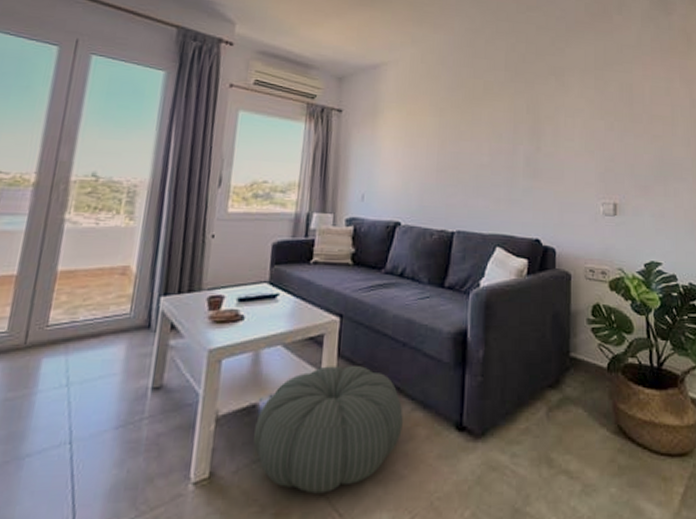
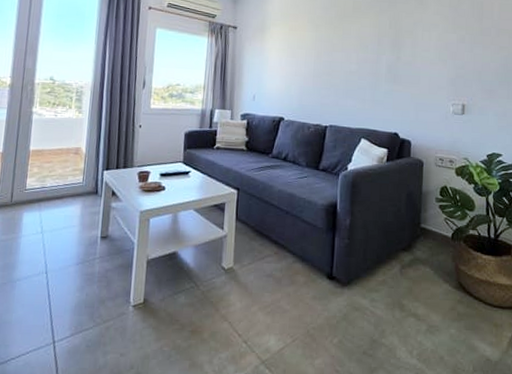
pouf: present [253,366,403,494] -> none [174,226,286,319]

